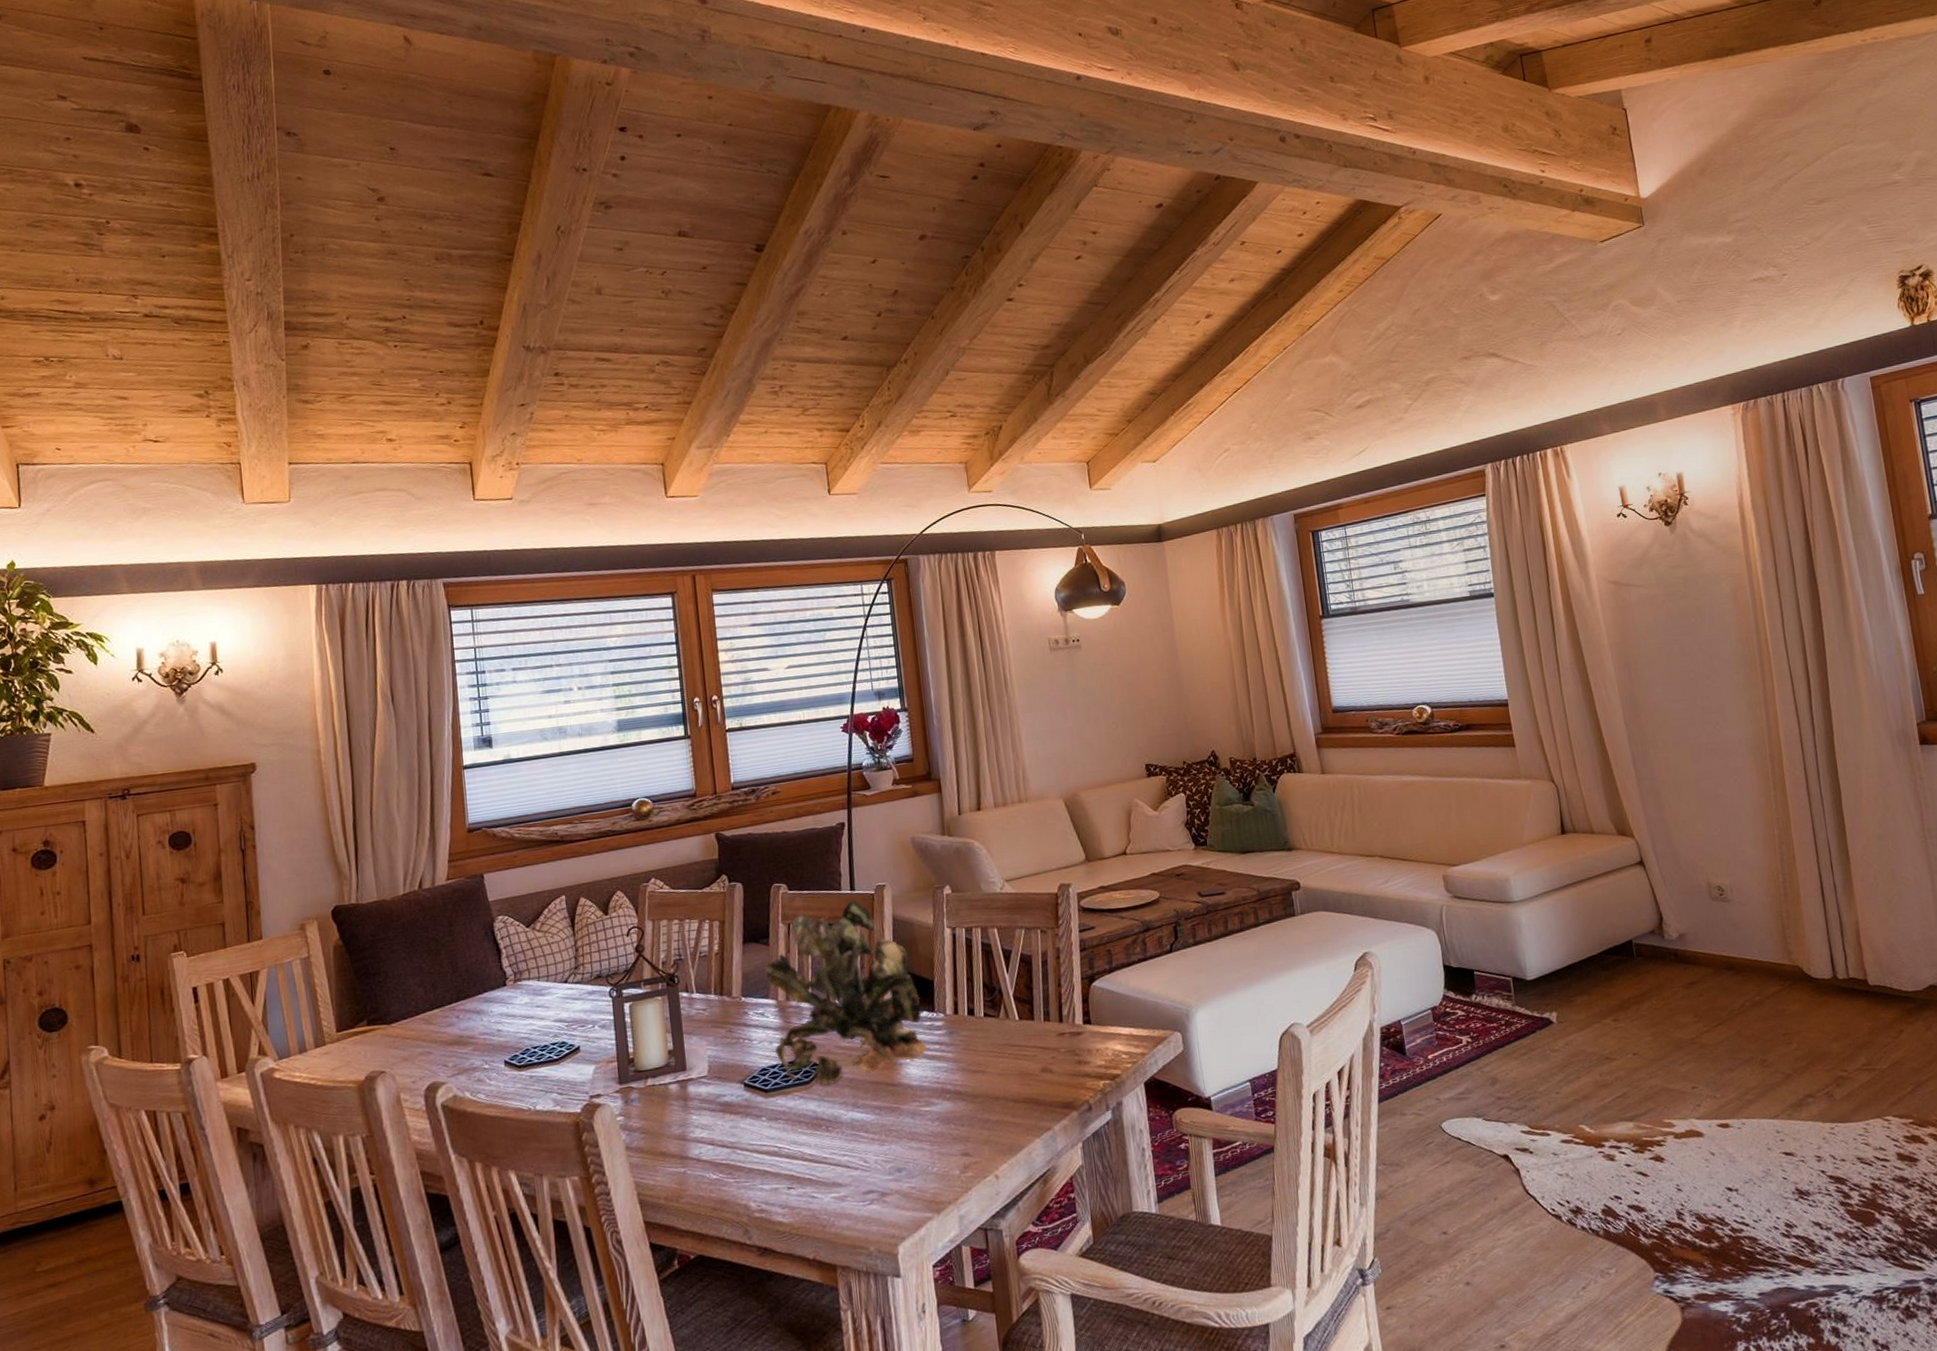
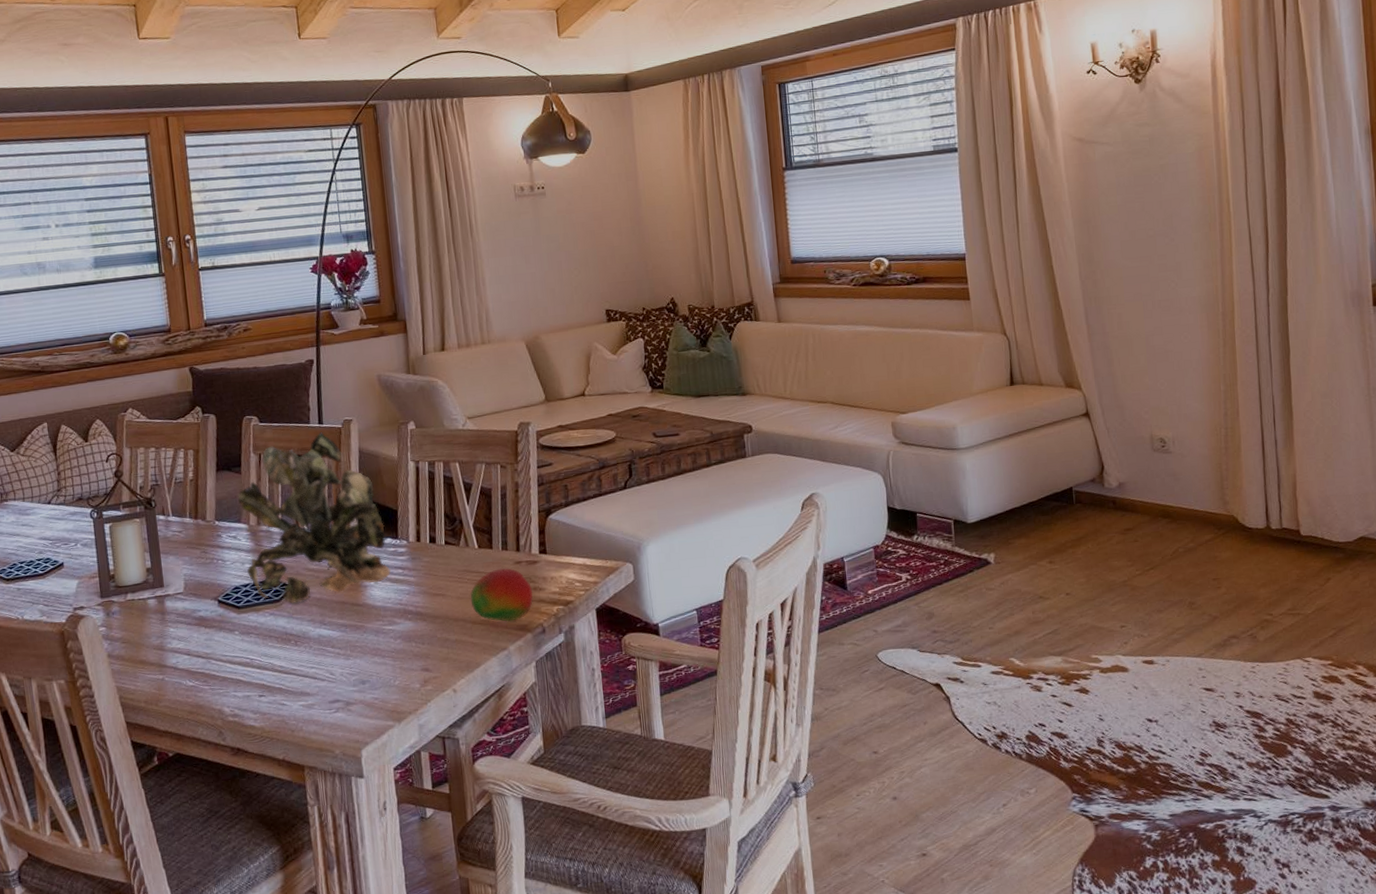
fruit: none [1011,1040,1079,1099] -> present [470,567,534,622]

